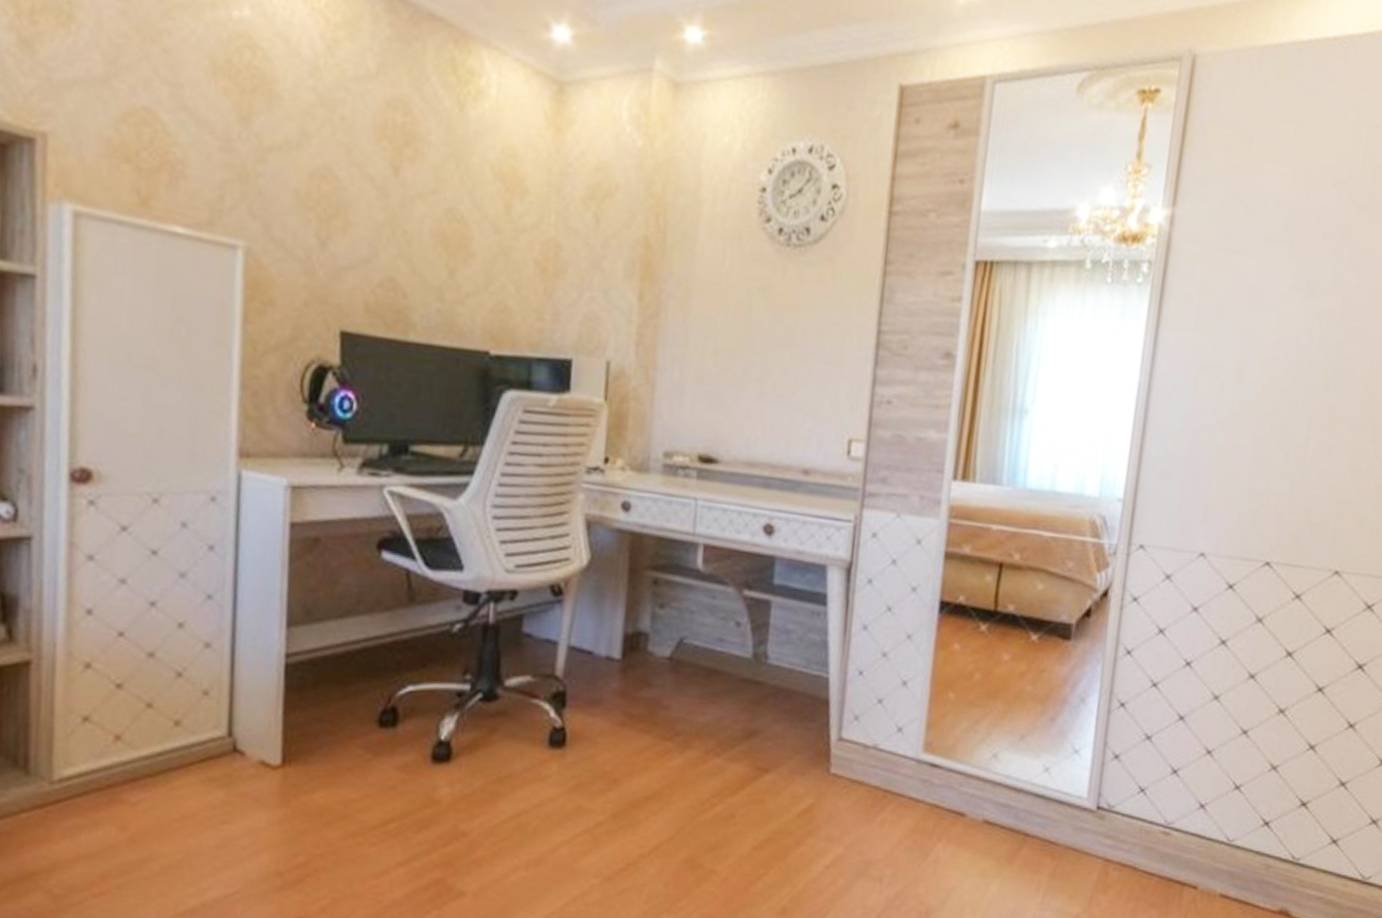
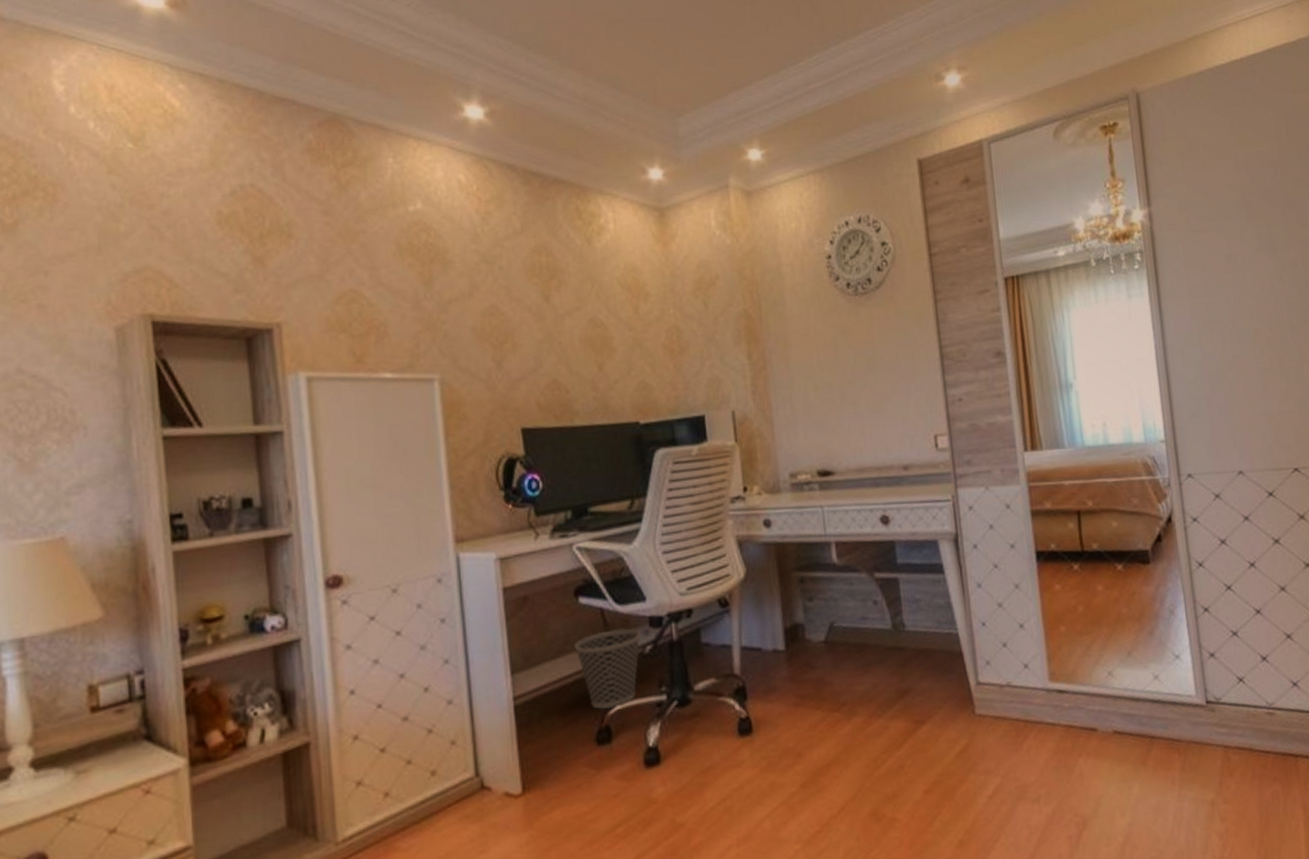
wastebasket: none [367,597,452,689] -> present [573,628,642,710]

